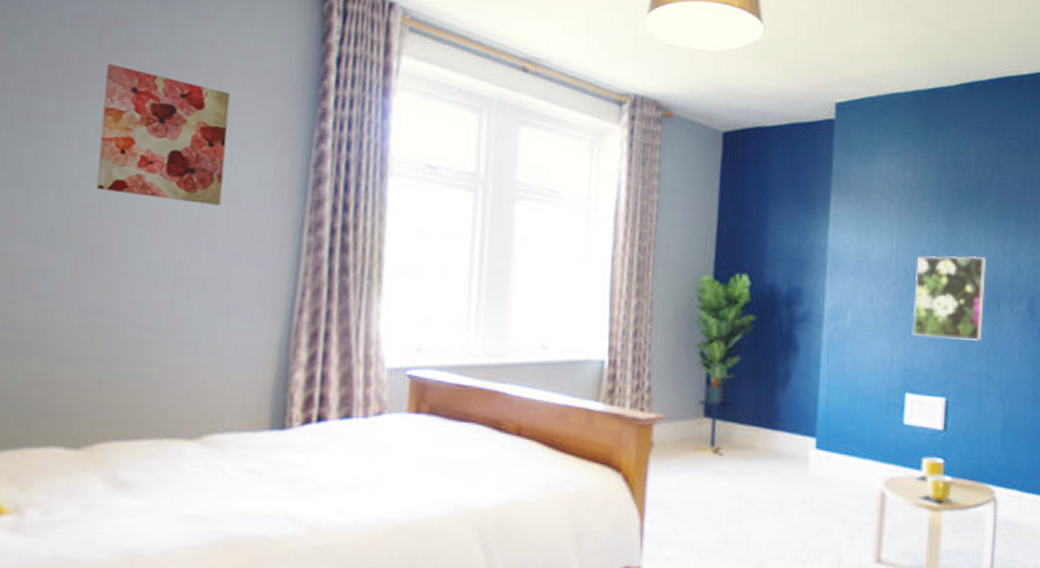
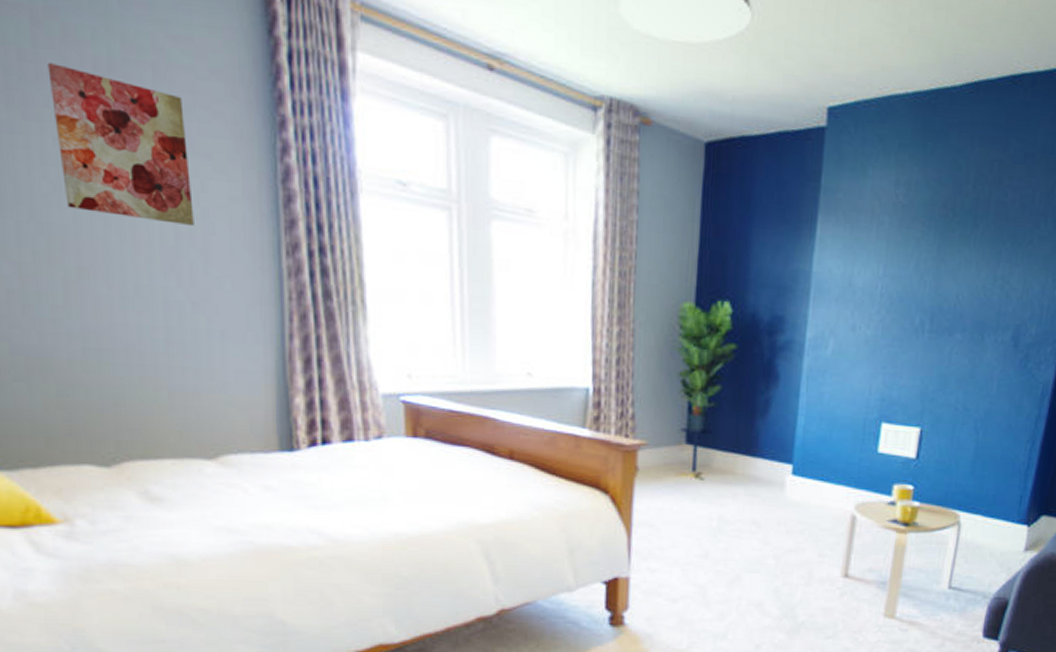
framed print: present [912,256,986,341] -> none [892,282,975,371]

